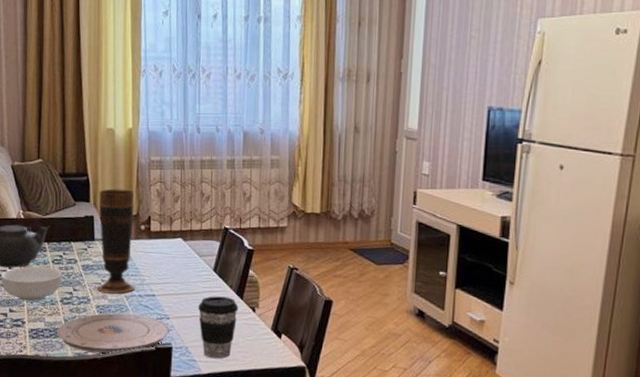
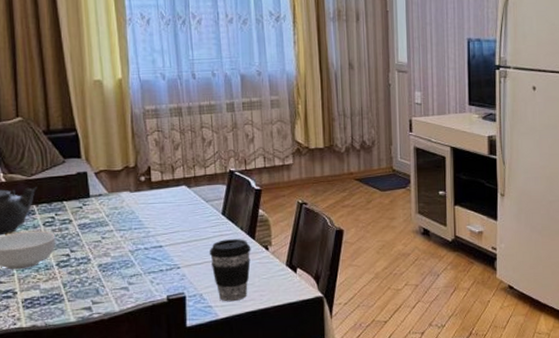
plate: present [57,313,169,354] -> none [55,268,181,314]
vase: present [97,188,136,295] -> none [91,141,141,251]

